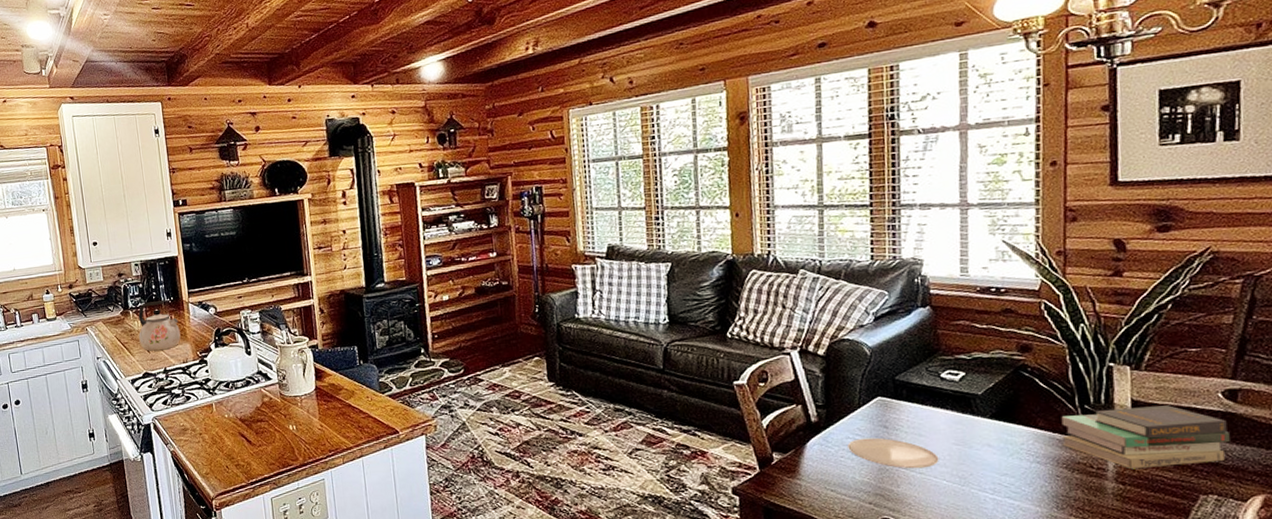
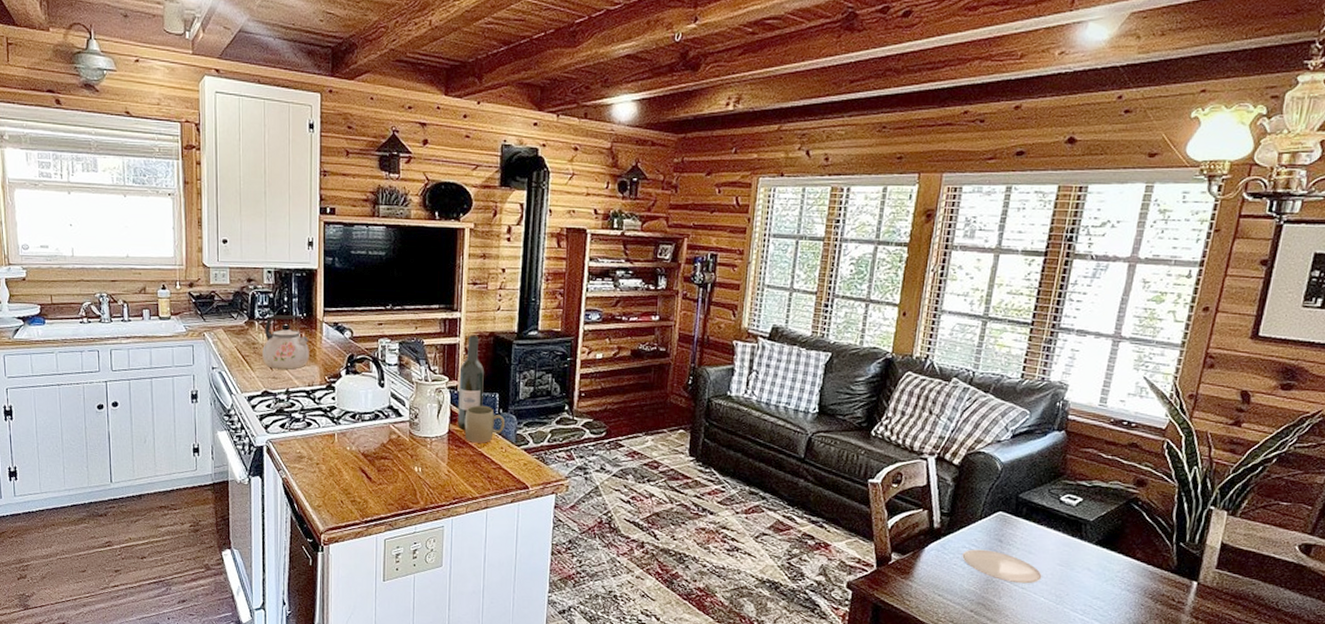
wine bottle: none [317,294,344,385] -> present [458,335,484,430]
mug: none [328,359,367,396] -> present [464,405,505,443]
books: present [1061,405,1230,470] -> none [1152,548,1297,608]

